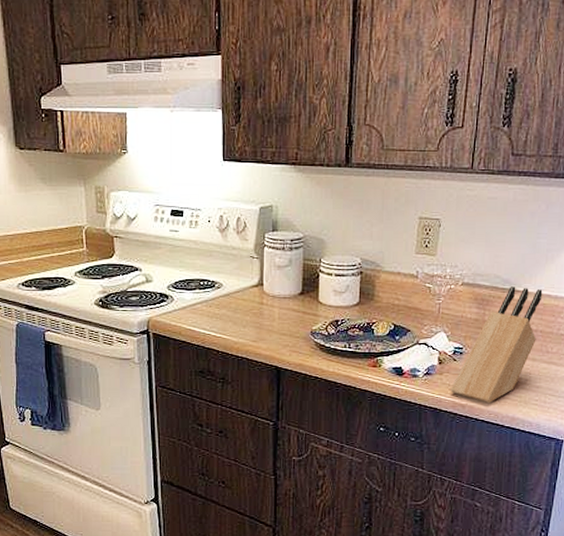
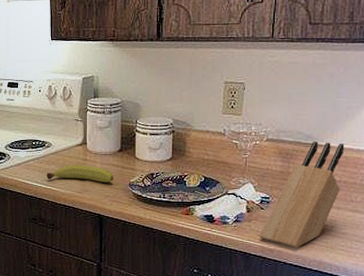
fruit: none [216,309,293,330] -> present [46,165,113,182]

